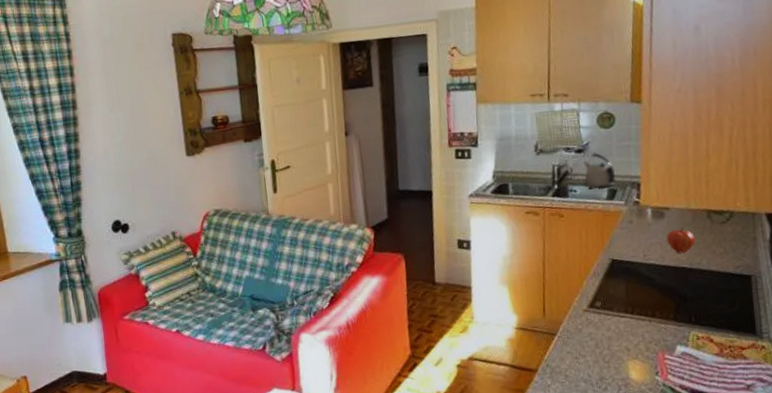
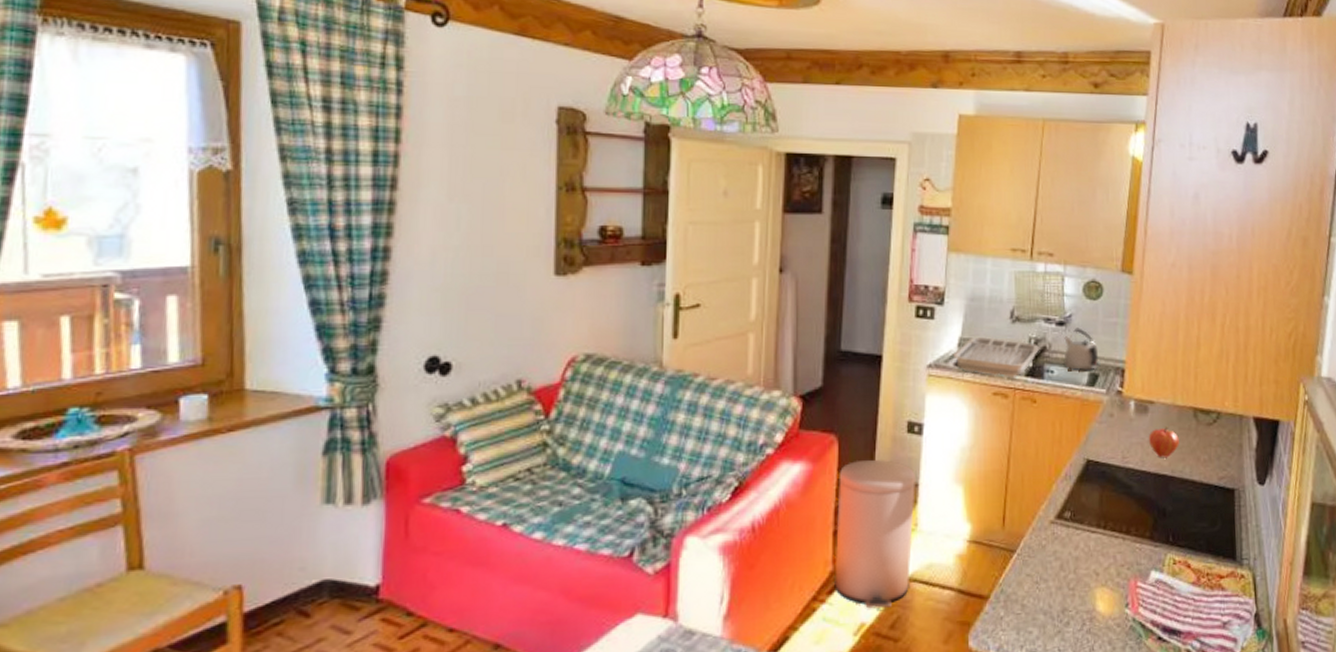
pedal bin: none [408,270,472,381] -> present [834,459,915,609]
dish rack: none [490,168,563,200] -> present [953,337,1040,379]

